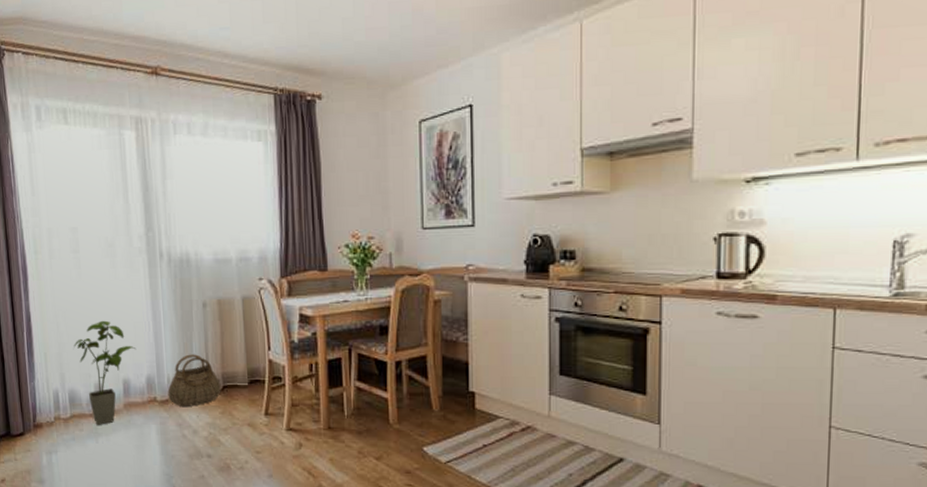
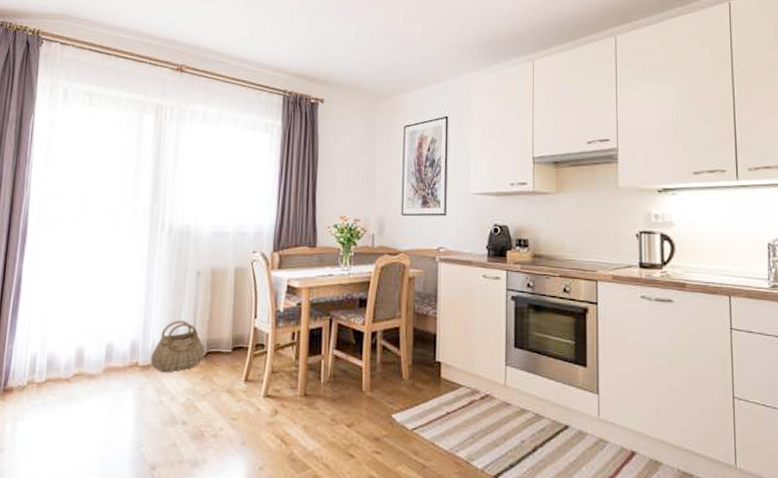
house plant: present [74,320,137,425] -> none [61,285,125,390]

